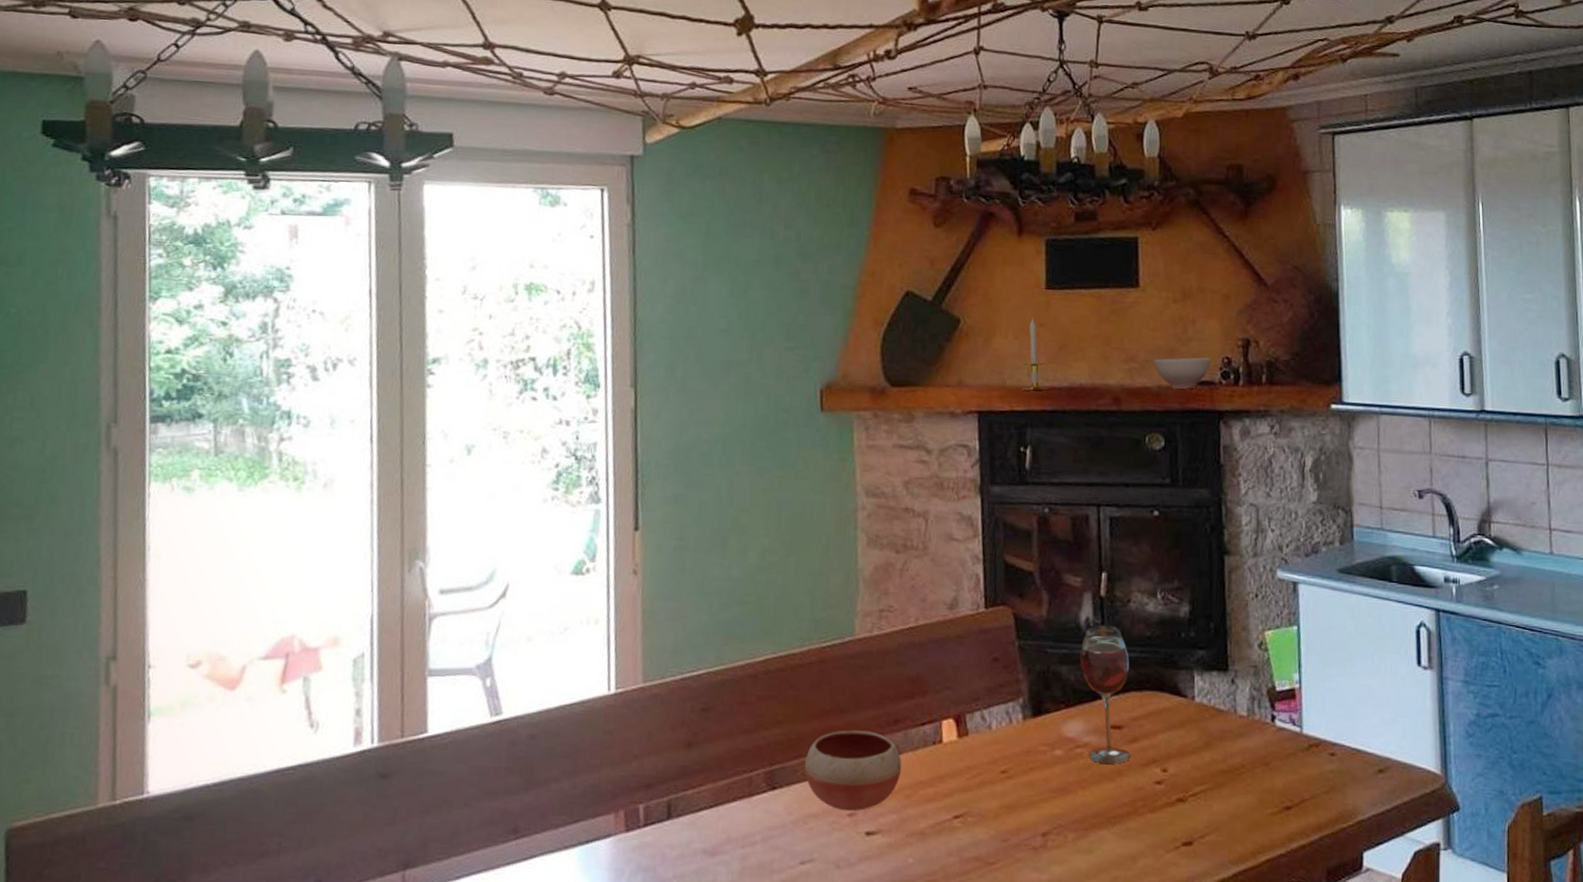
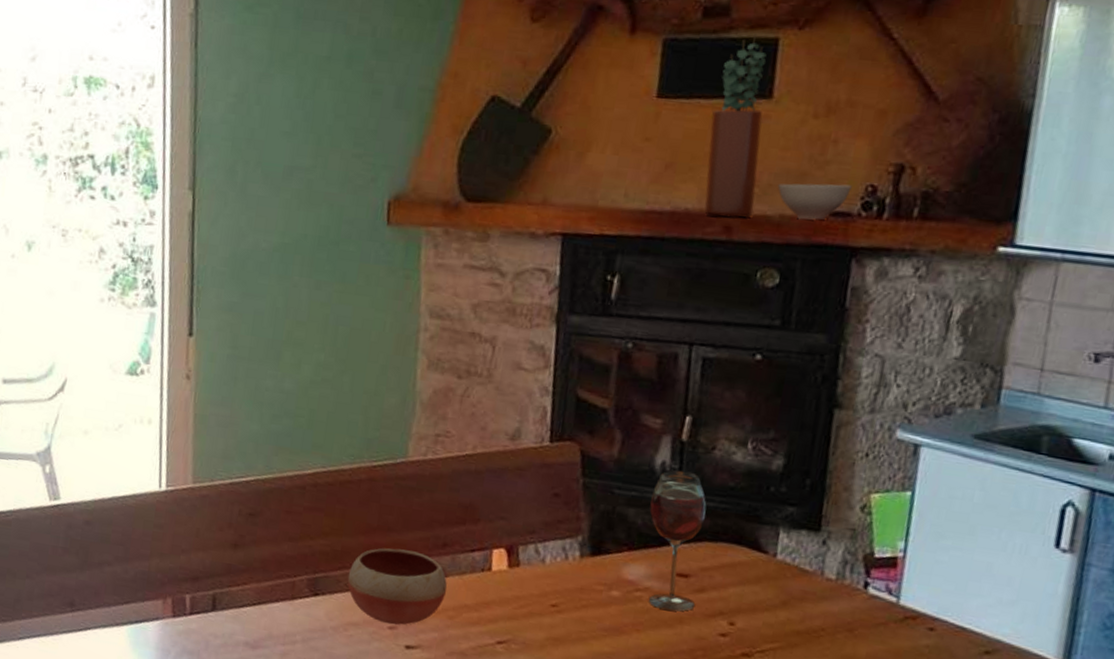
candle: present [1021,317,1049,391] -> none [615,130,648,214]
vase: none [1092,234,1136,391] -> present [704,33,767,218]

